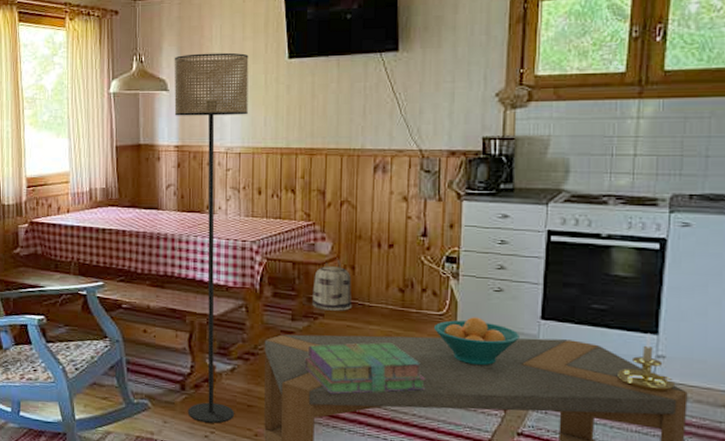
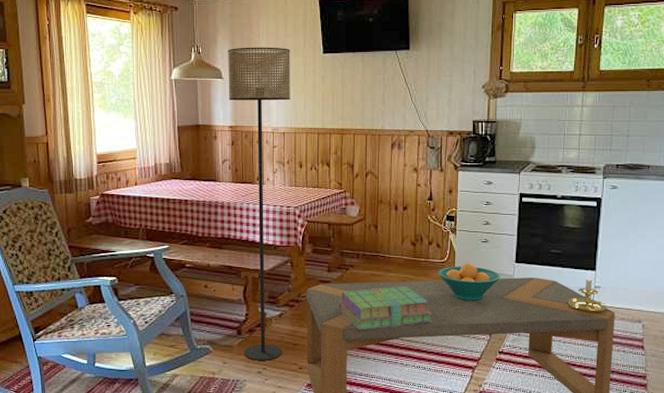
basket: present [312,258,353,311] -> none [344,219,376,262]

